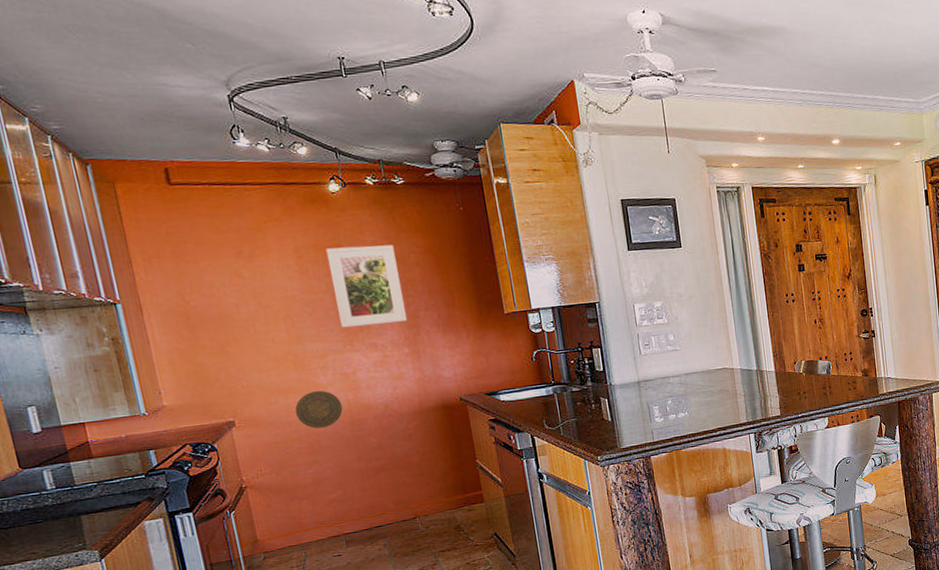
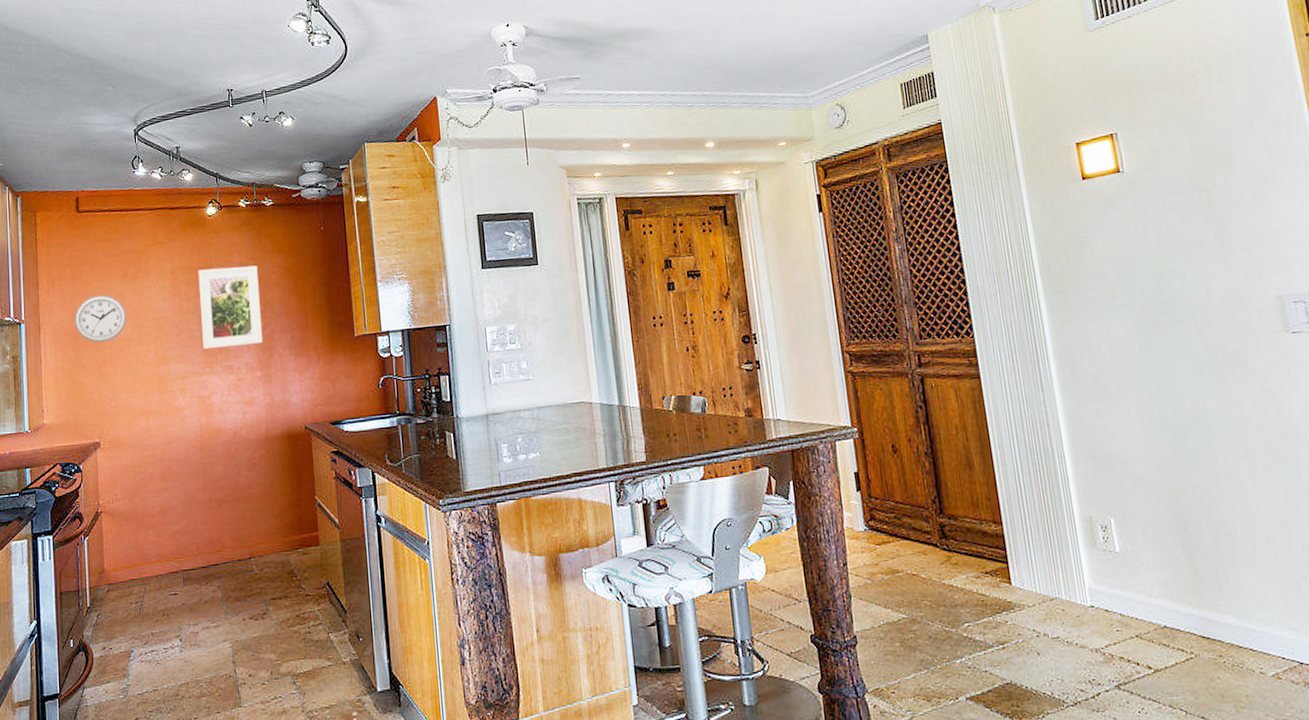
wall clock: none [183,274,248,323] -> present [74,295,127,343]
decorative plate: present [294,390,343,429] -> none [153,413,196,453]

